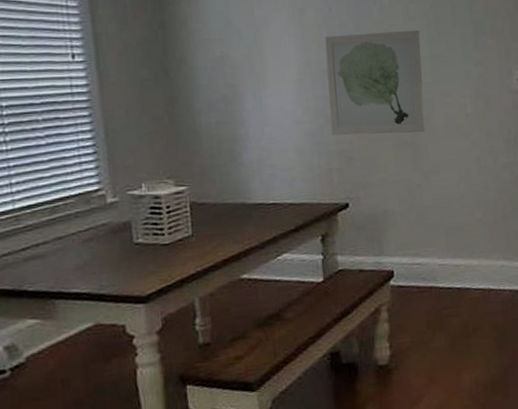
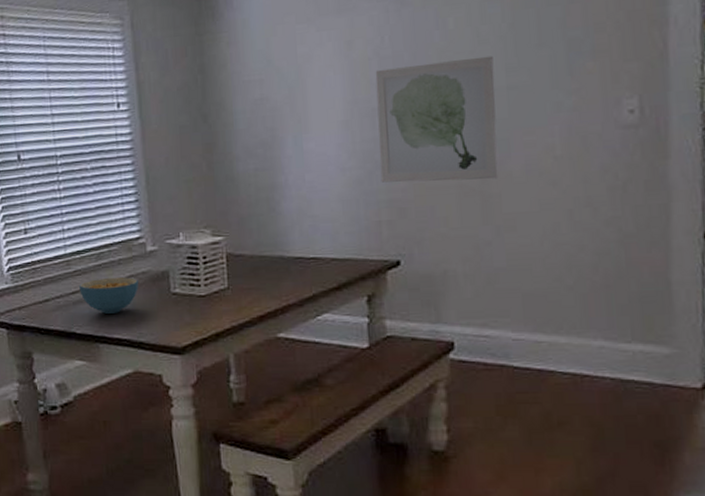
cereal bowl: none [31,230,99,269] -> present [79,277,139,314]

